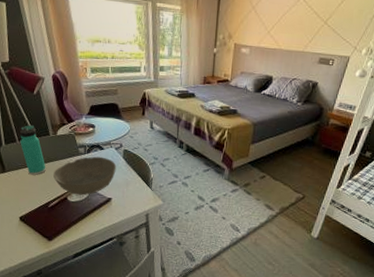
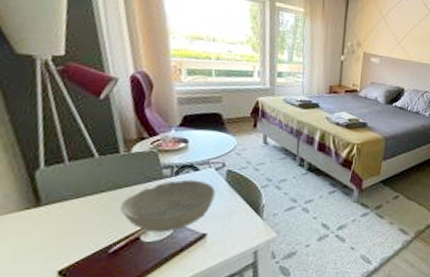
thermos bottle: present [20,125,46,175] -> none [70,139,110,208]

